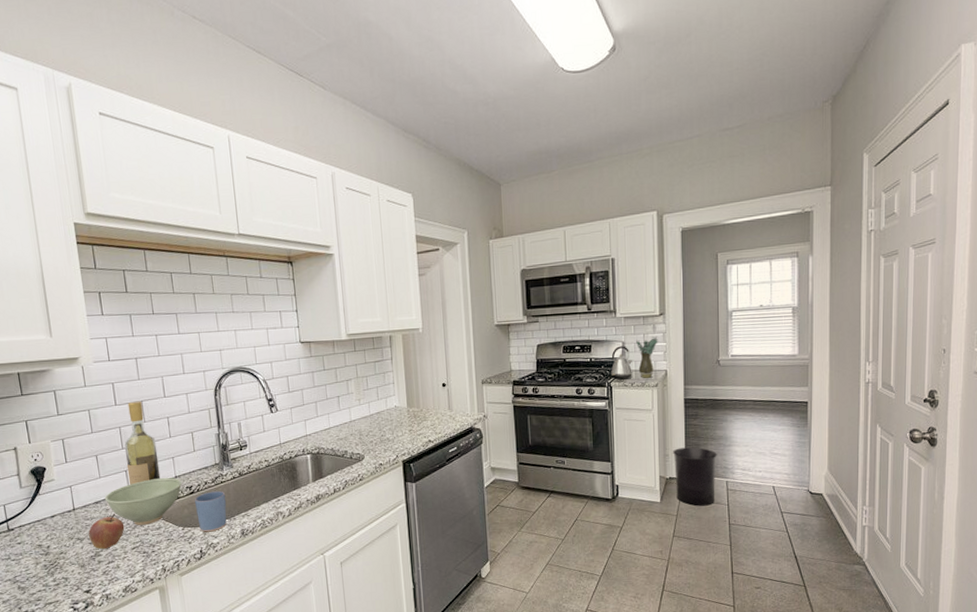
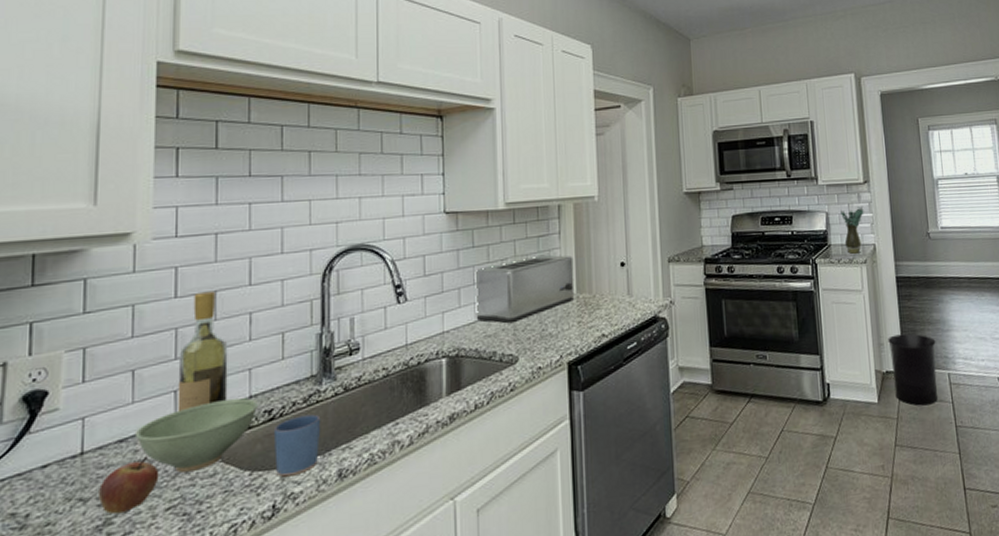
toaster: none [327,376,406,430] -> present [475,255,575,324]
kettle: present [610,346,633,380] -> none [814,217,840,256]

